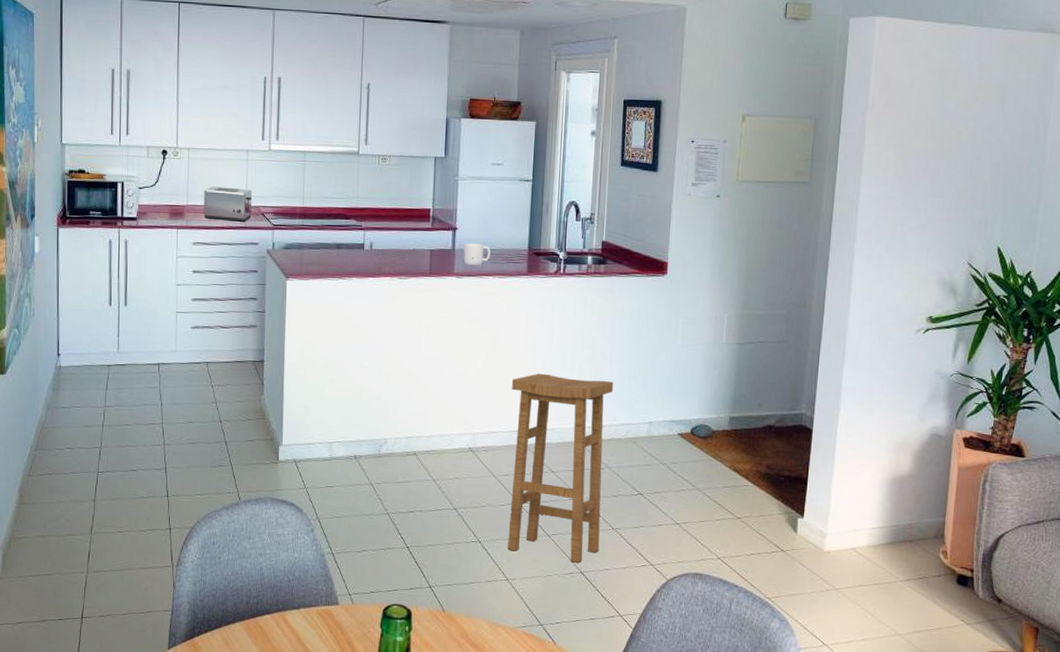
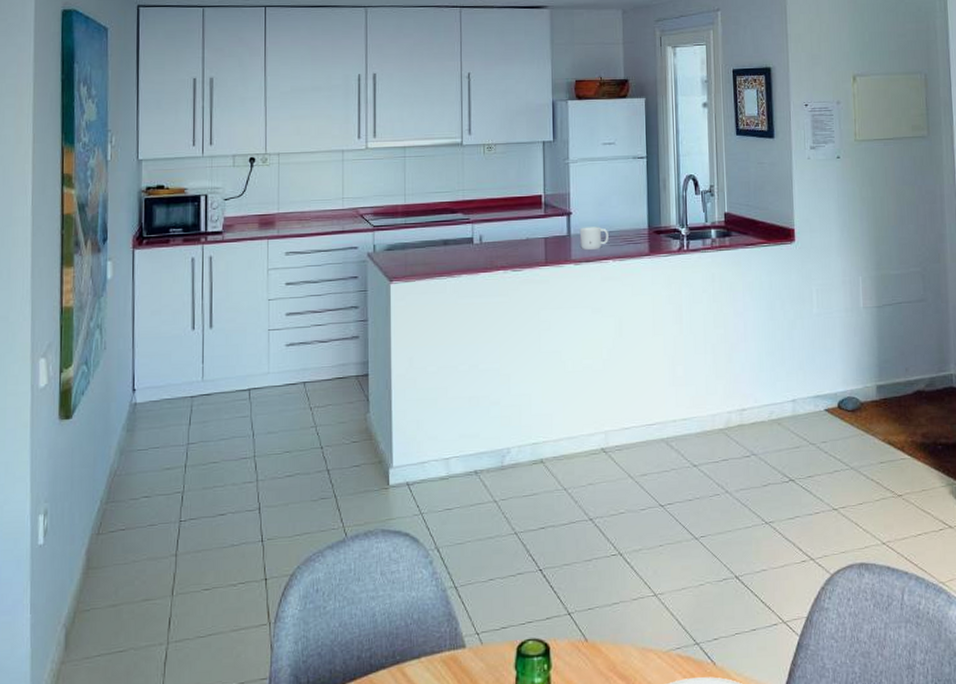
toaster: present [203,186,253,222] -> none [296,190,350,226]
bar stool: present [507,373,614,563] -> none [643,358,754,567]

